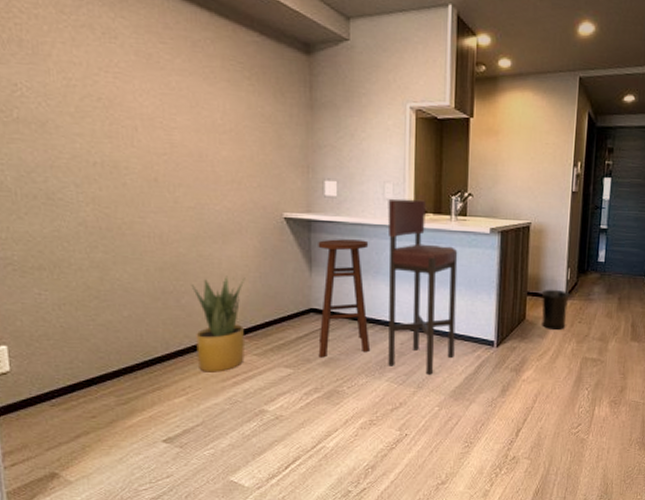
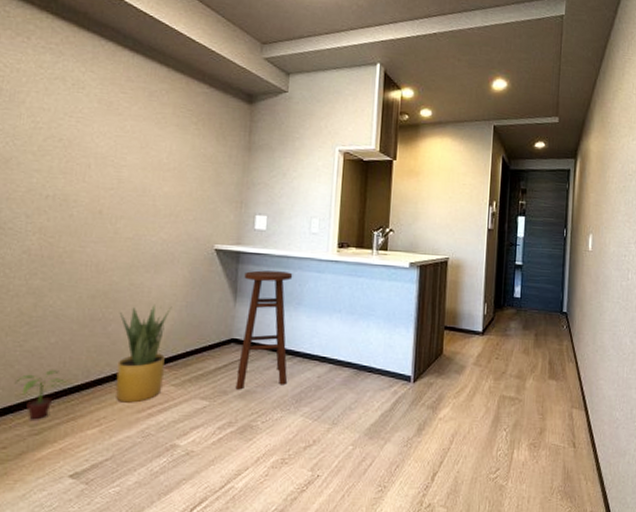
potted plant: none [93,343,146,391] -> present [14,370,66,420]
bar stool: present [387,198,458,375] -> none [304,232,378,411]
waste bin: present [541,289,570,329] -> none [458,323,487,366]

